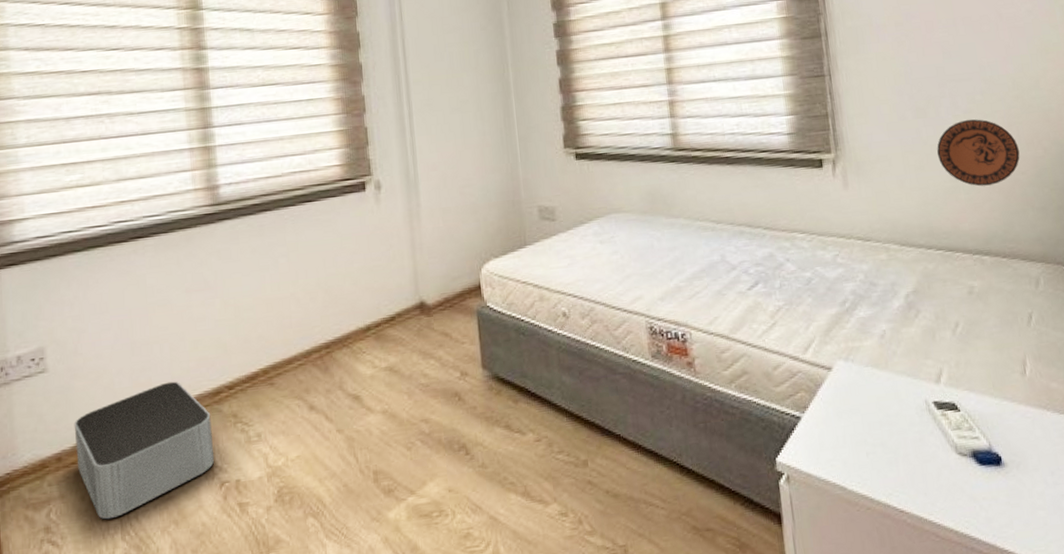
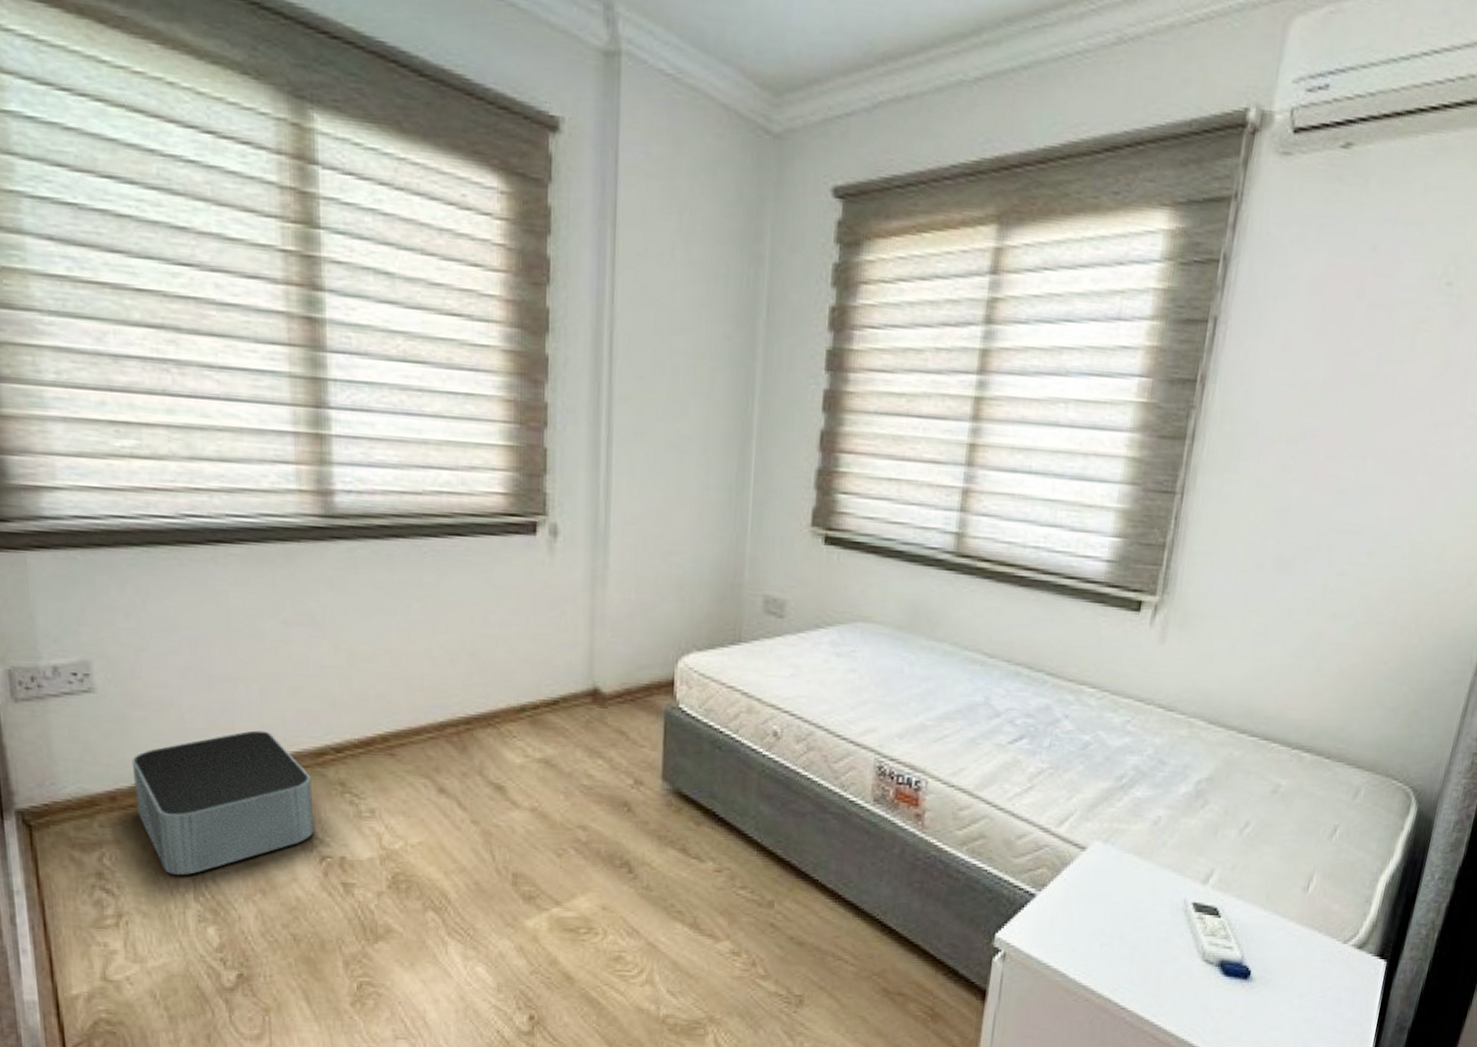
decorative plate: present [937,119,1020,187] -> none [1287,584,1391,671]

